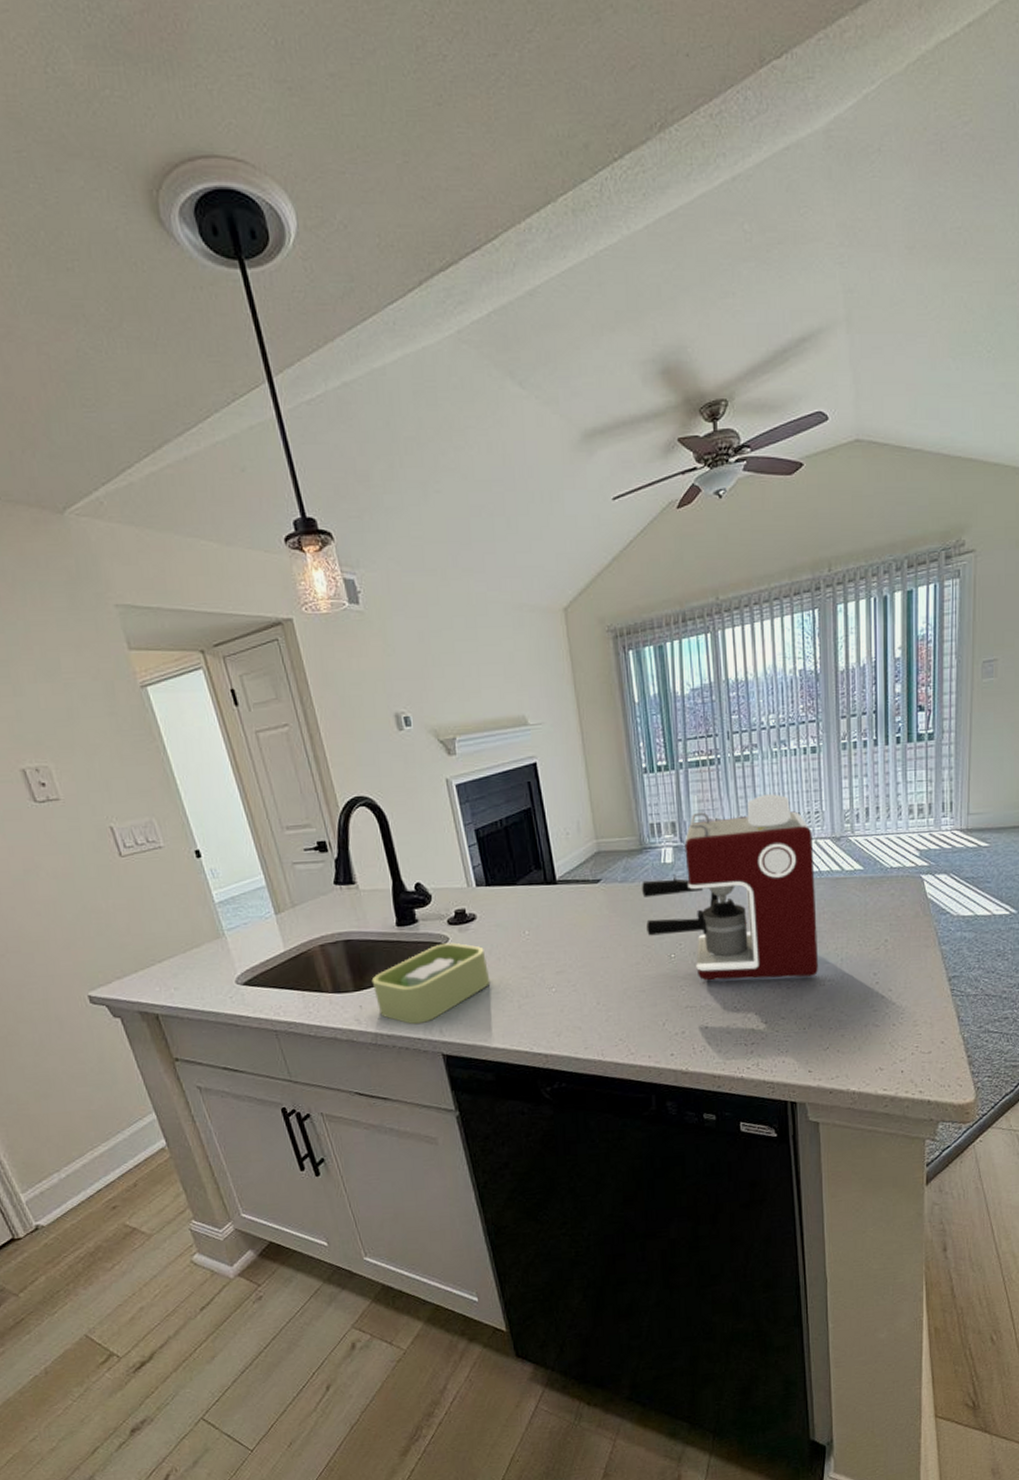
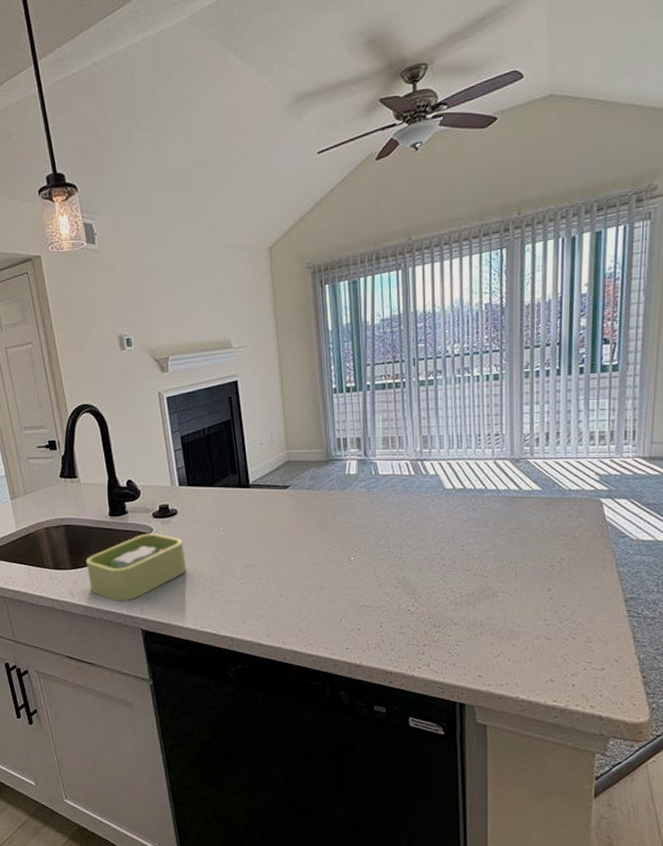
coffee maker: present [641,794,818,981] -> none [326,416,493,588]

